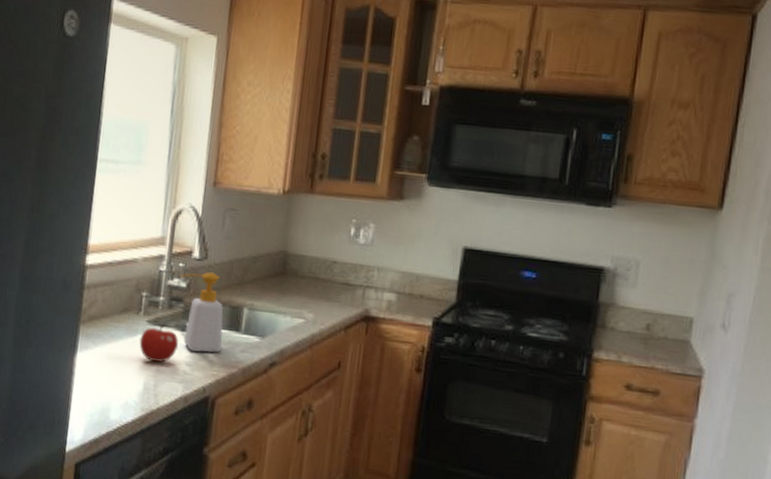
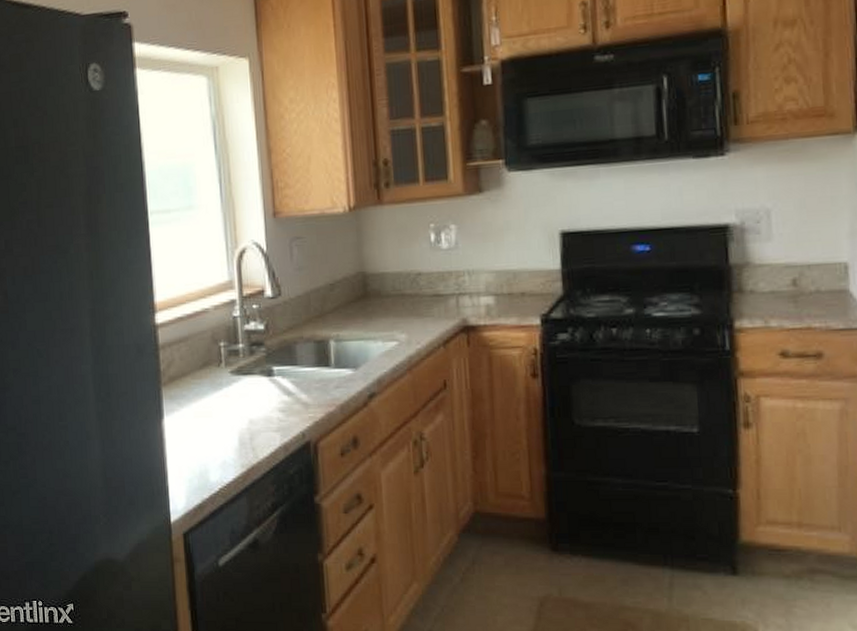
fruit: present [139,324,179,363] -> none [226,372,268,414]
soap bottle: present [179,272,223,353] -> none [254,309,314,396]

